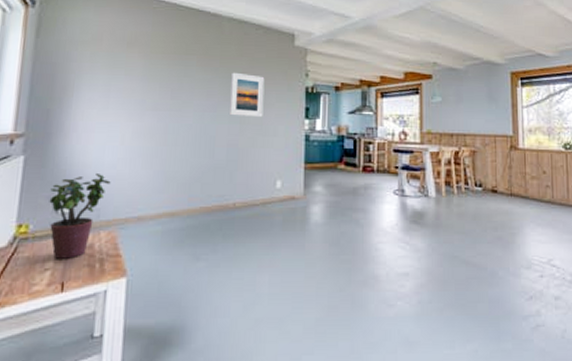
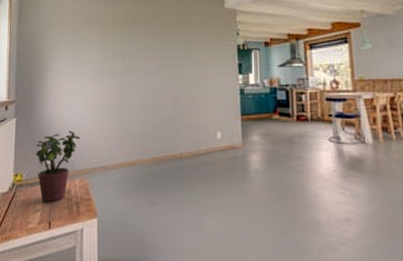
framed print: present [230,72,265,117] -> none [171,37,201,76]

